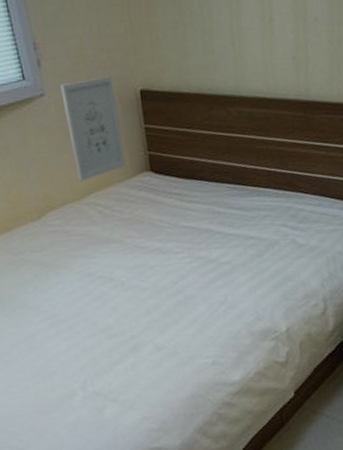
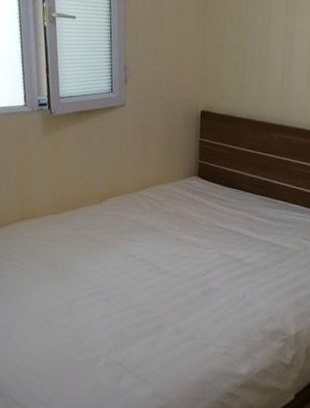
wall art: present [60,76,126,182] -> none [138,97,180,177]

